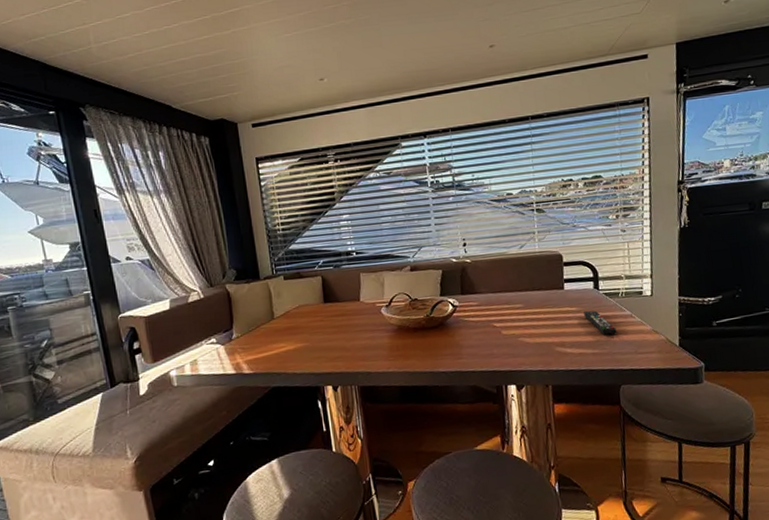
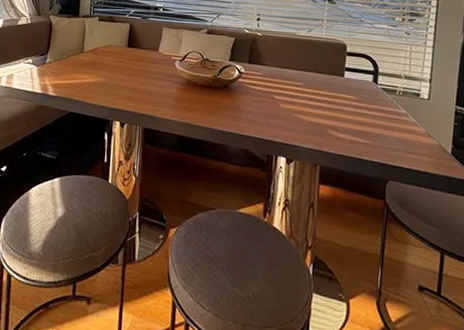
remote control: present [584,310,617,335] -> none [360,101,390,129]

